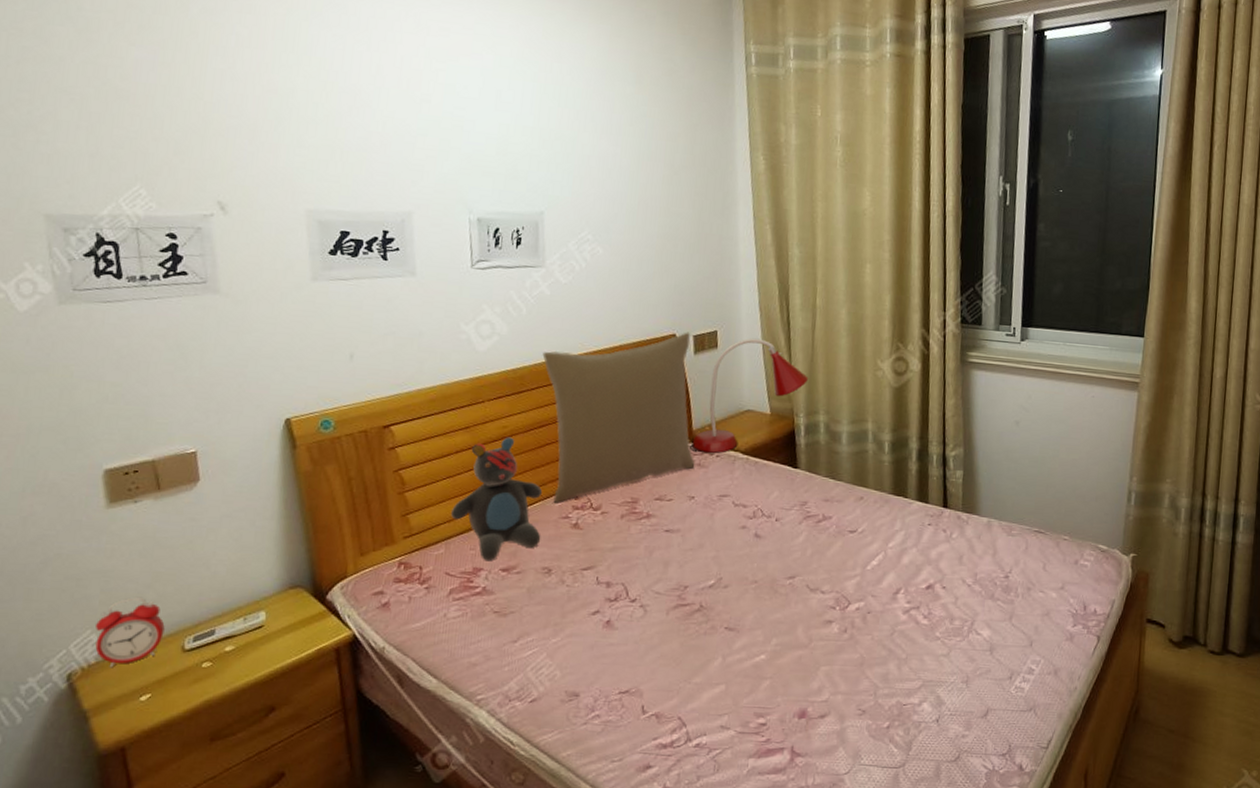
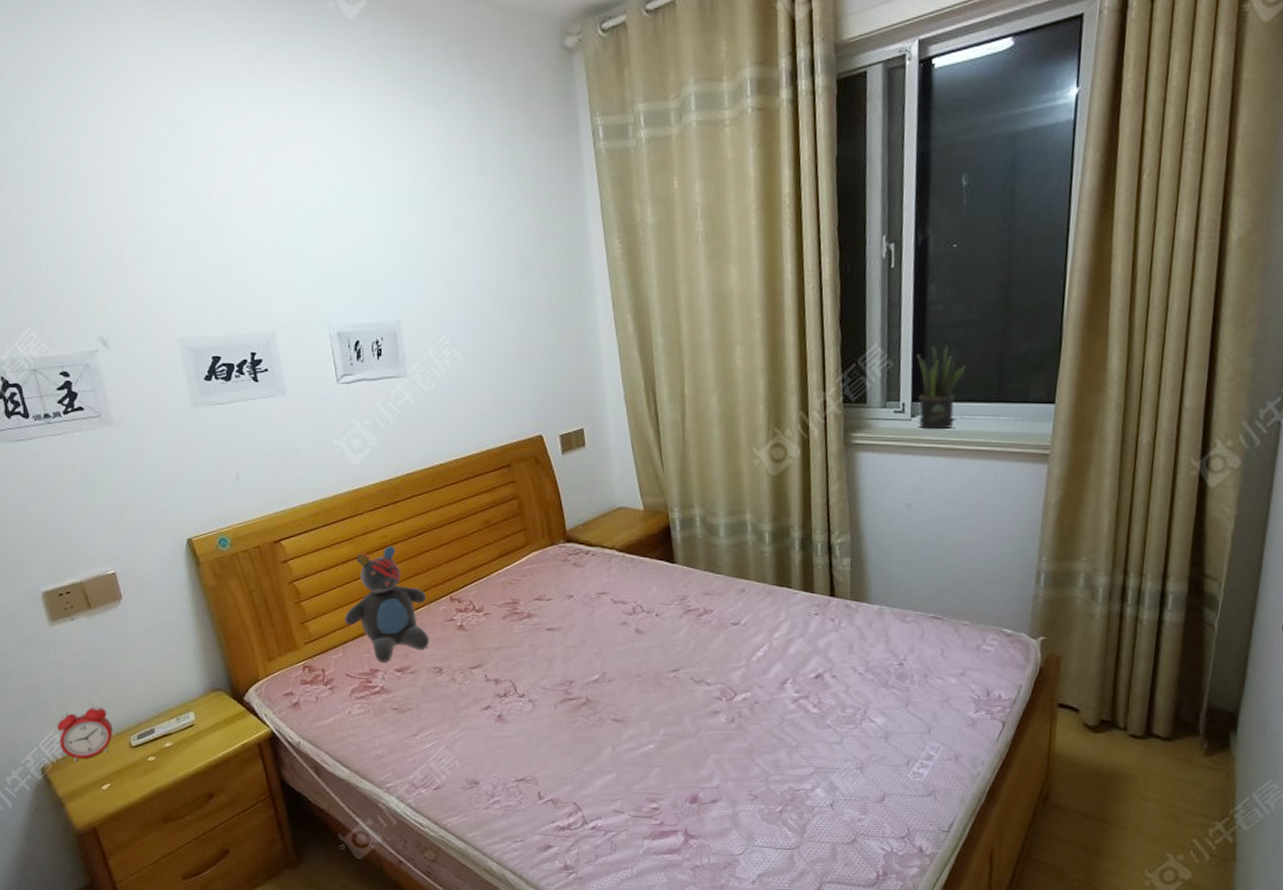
pillow: present [542,332,695,503] -> none [413,432,571,607]
desk lamp: present [690,338,808,454] -> none [565,433,680,553]
potted plant: none [1027,278,1069,355] -> present [917,345,966,430]

